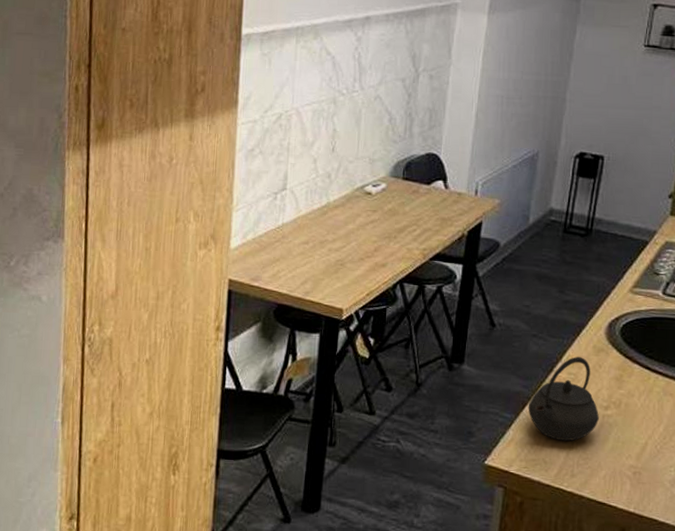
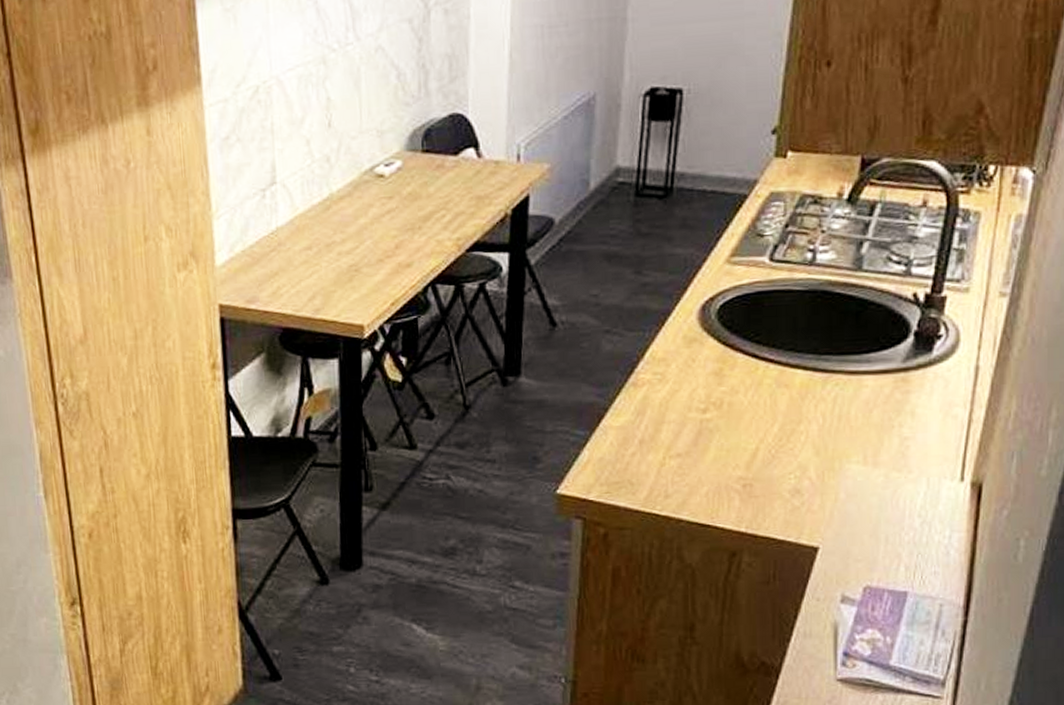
kettle: present [528,357,599,442] -> none [605,351,696,457]

